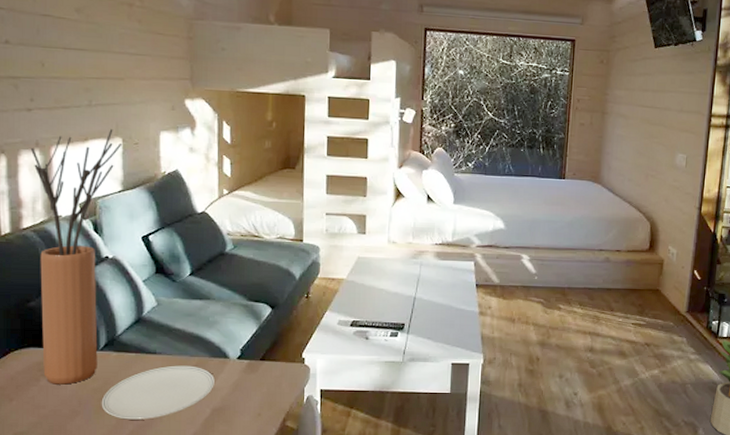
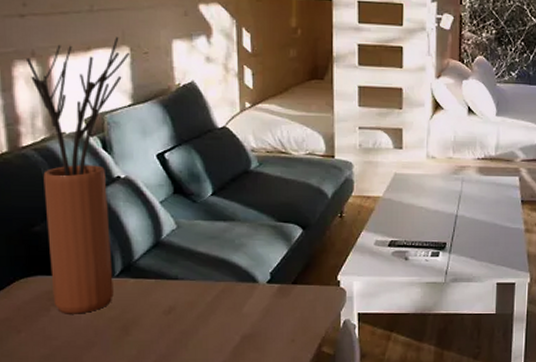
plate: present [101,365,215,420] -> none [119,291,243,349]

